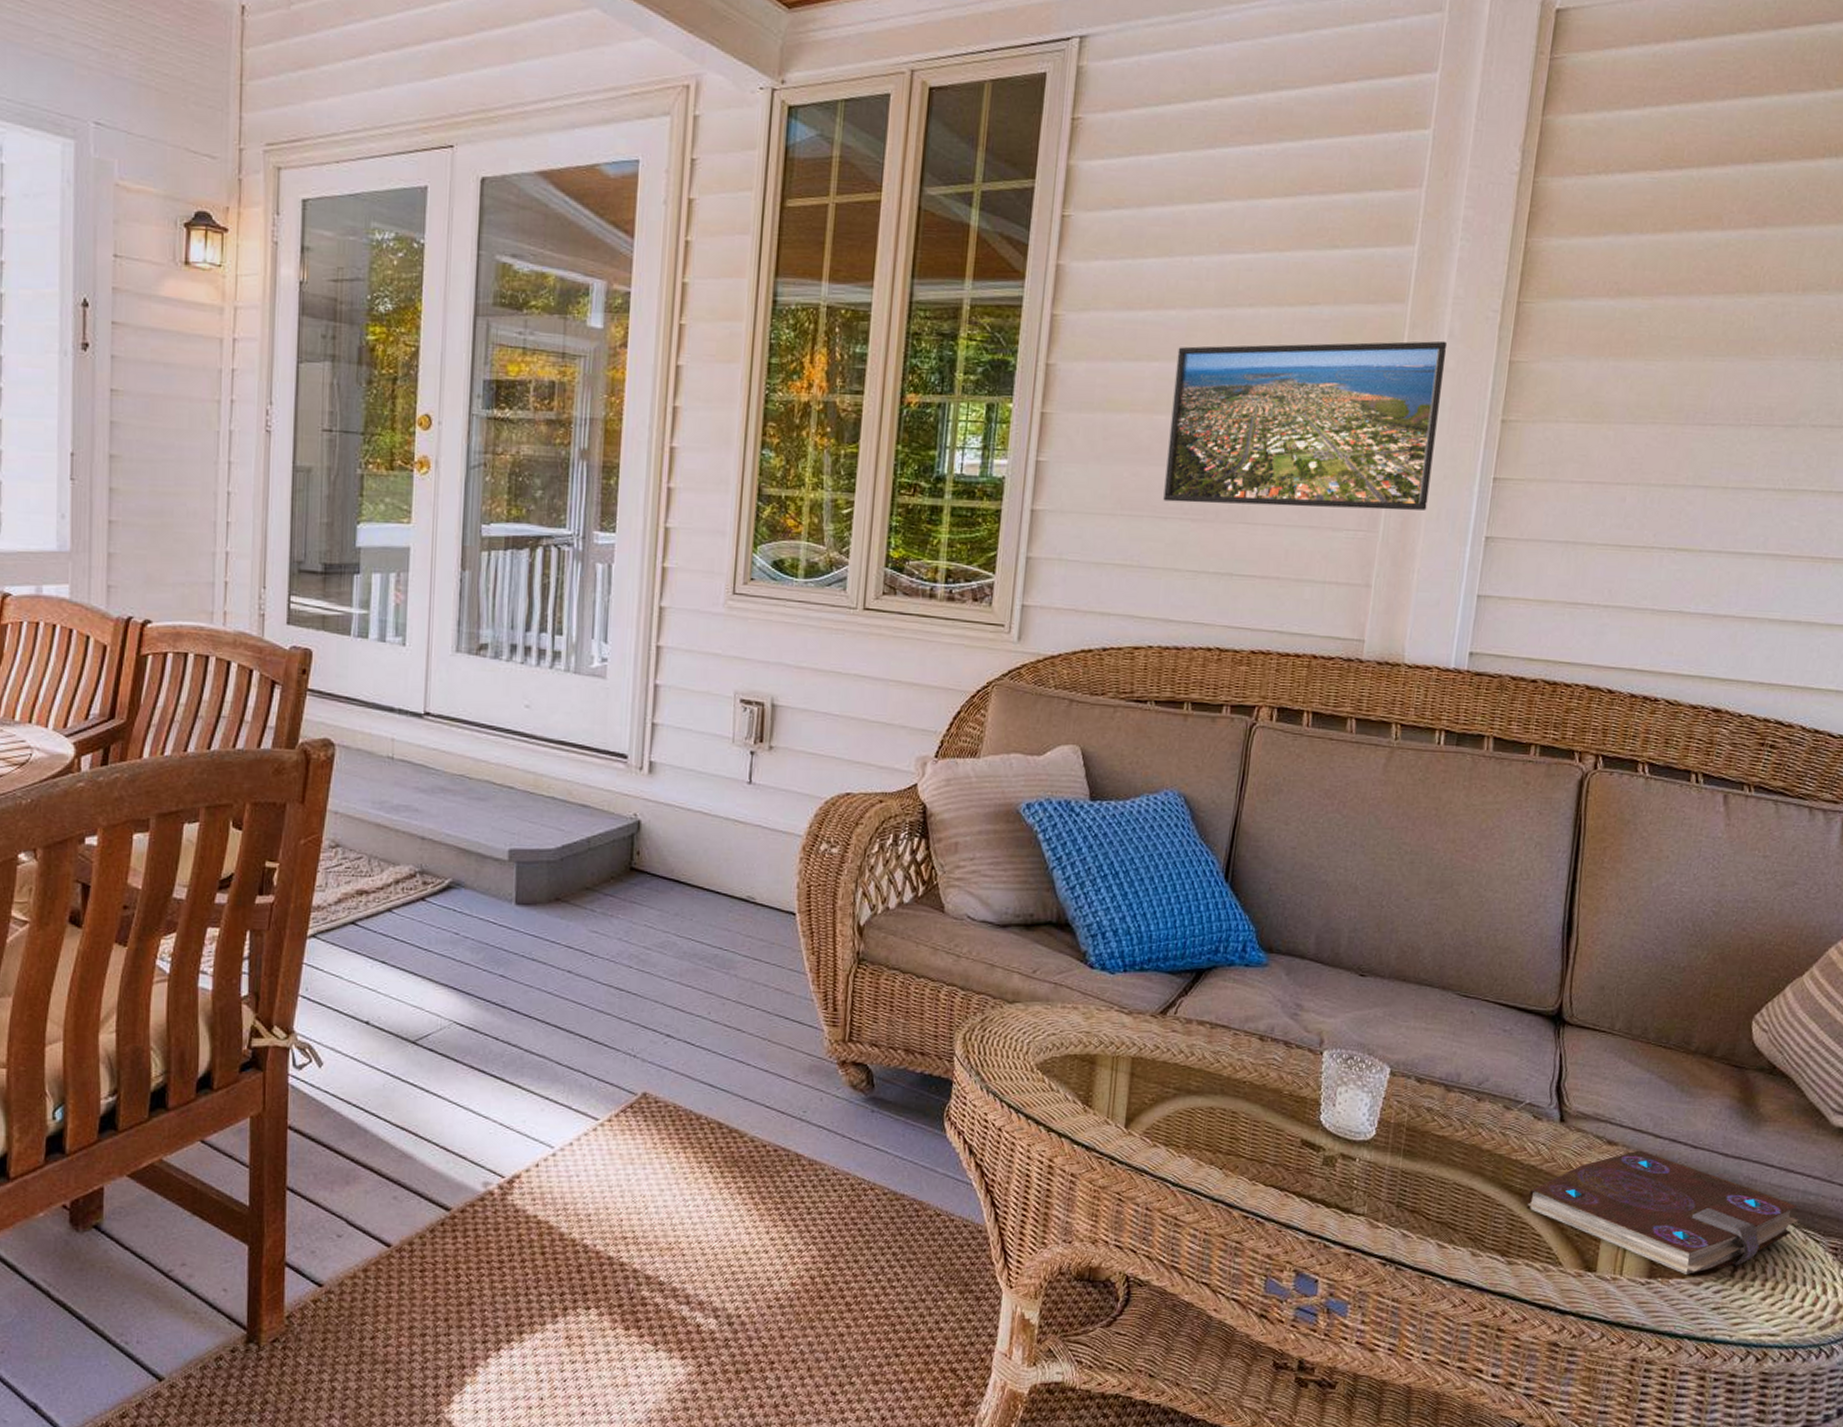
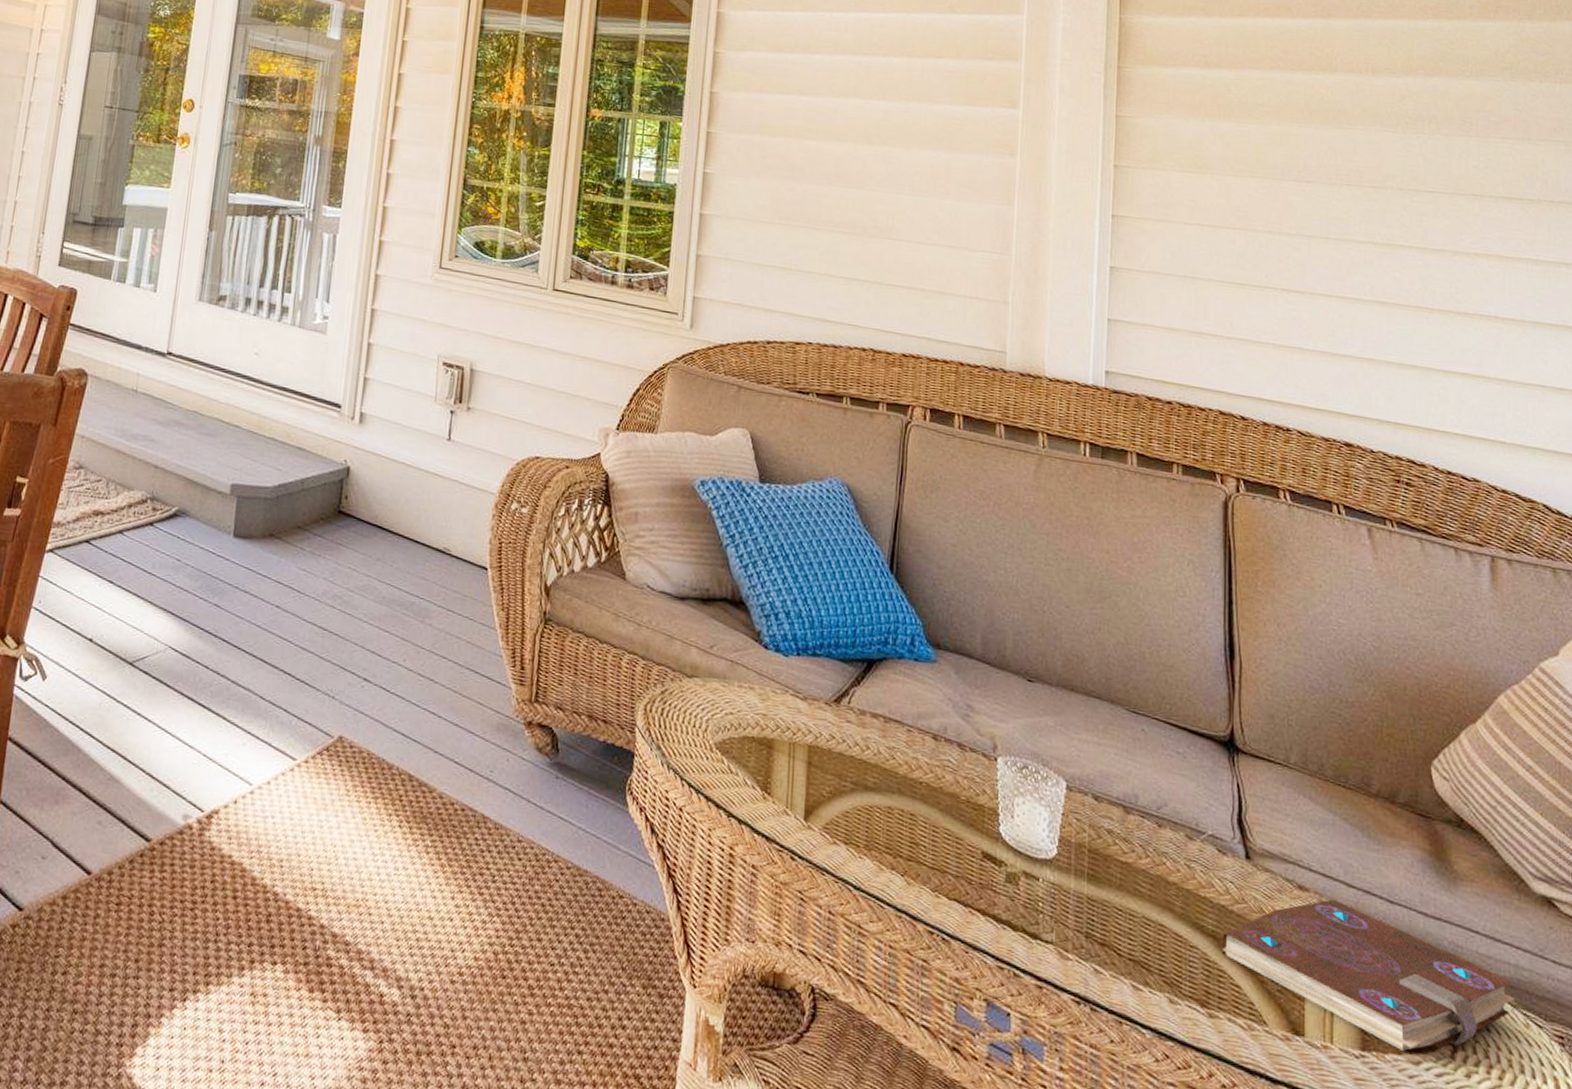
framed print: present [1163,340,1448,511] -> none [816,85,1059,239]

